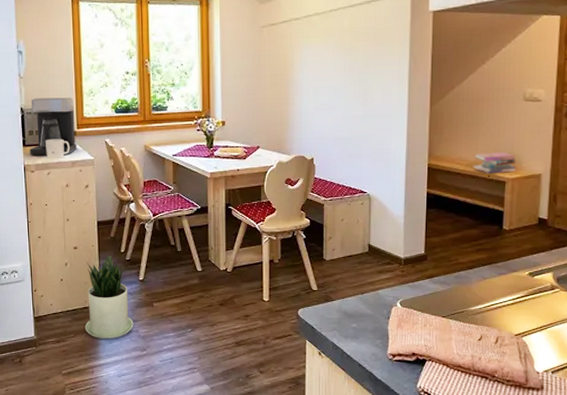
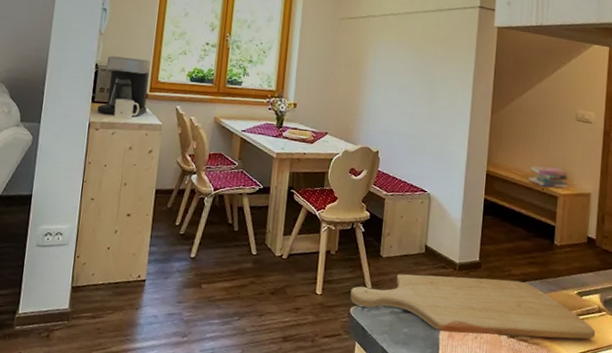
planter: present [84,255,134,340] -> none [124,227,178,321]
chopping board: none [297,268,548,323] -> present [350,274,596,339]

